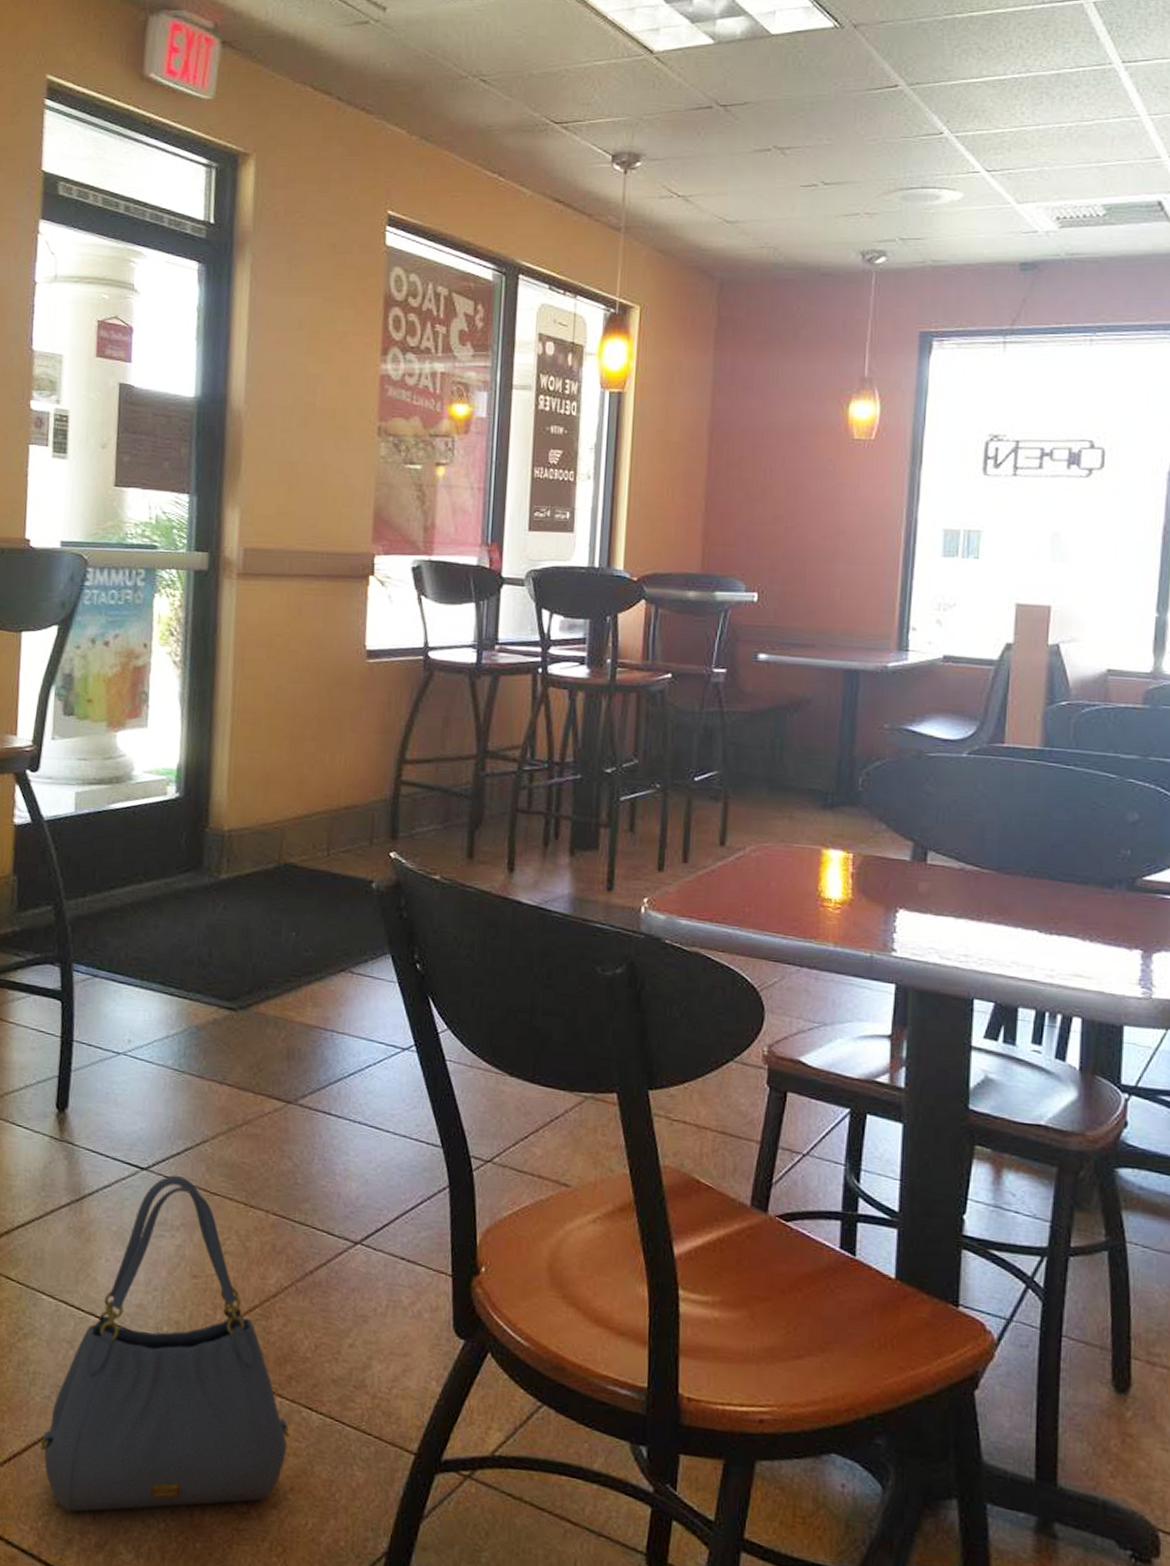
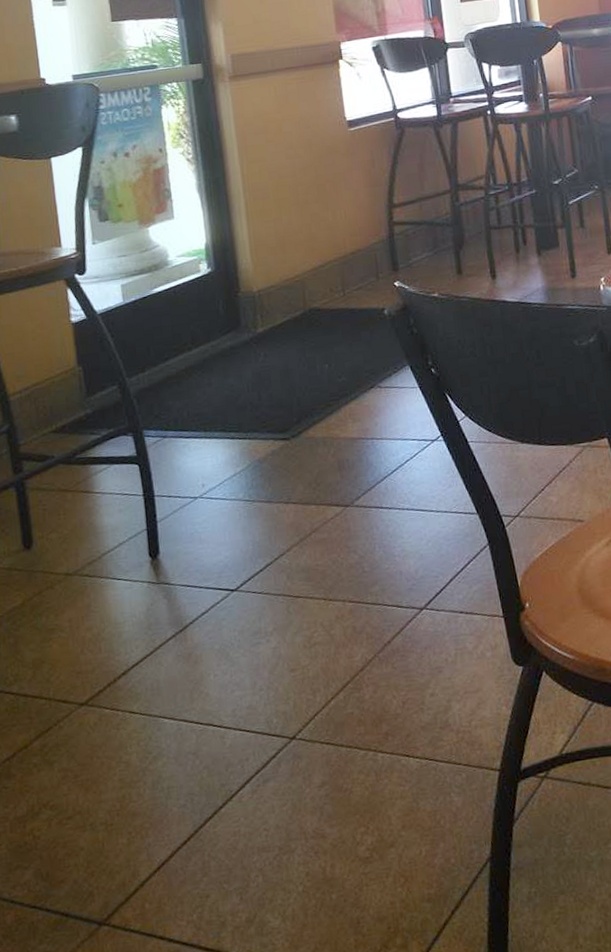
handbag: present [39,1175,290,1513] -> none [183,588,395,899]

